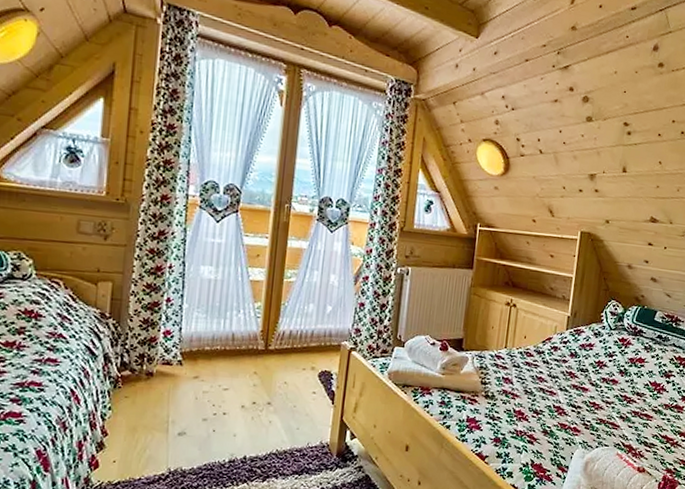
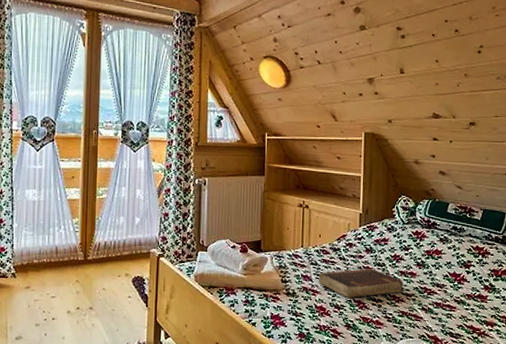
hardback book: none [519,373,605,403] -> present [319,268,403,298]

